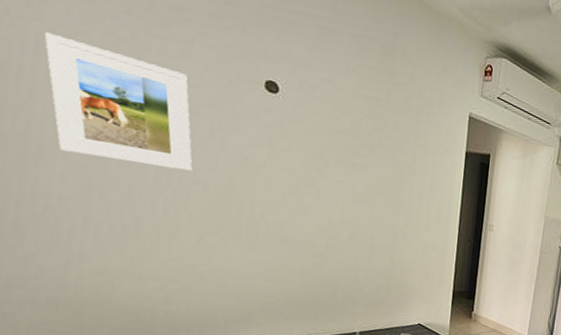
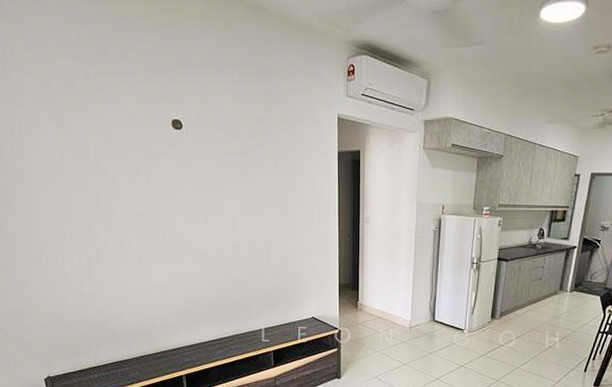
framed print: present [44,32,193,171] -> none [24,114,128,206]

